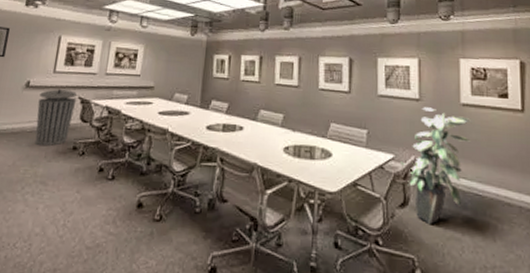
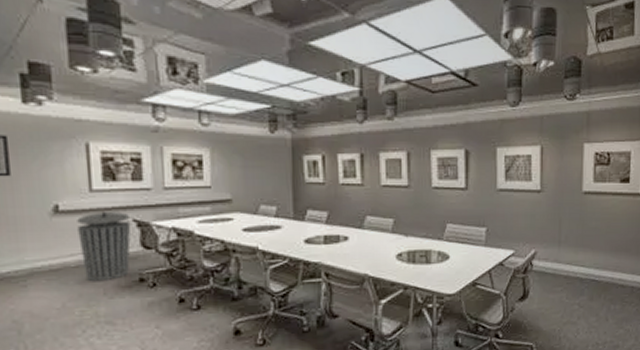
indoor plant: present [401,107,472,225] -> none [521,198,593,314]

